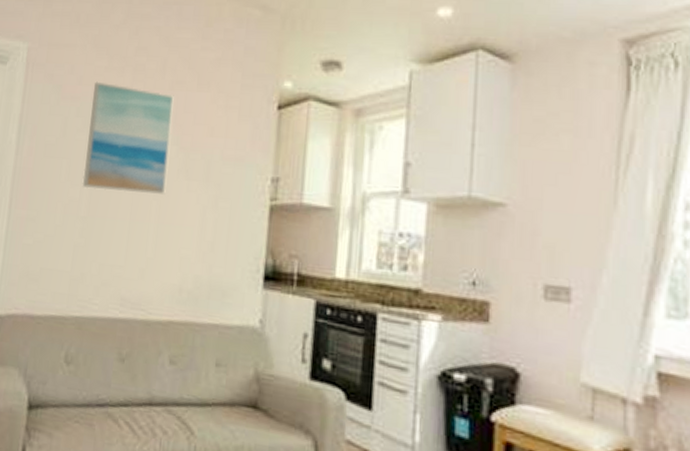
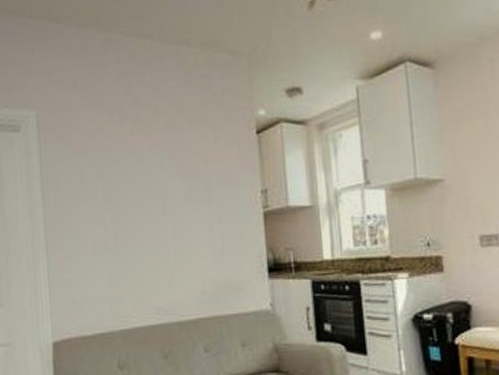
wall art: present [82,81,174,194] -> none [101,134,177,225]

